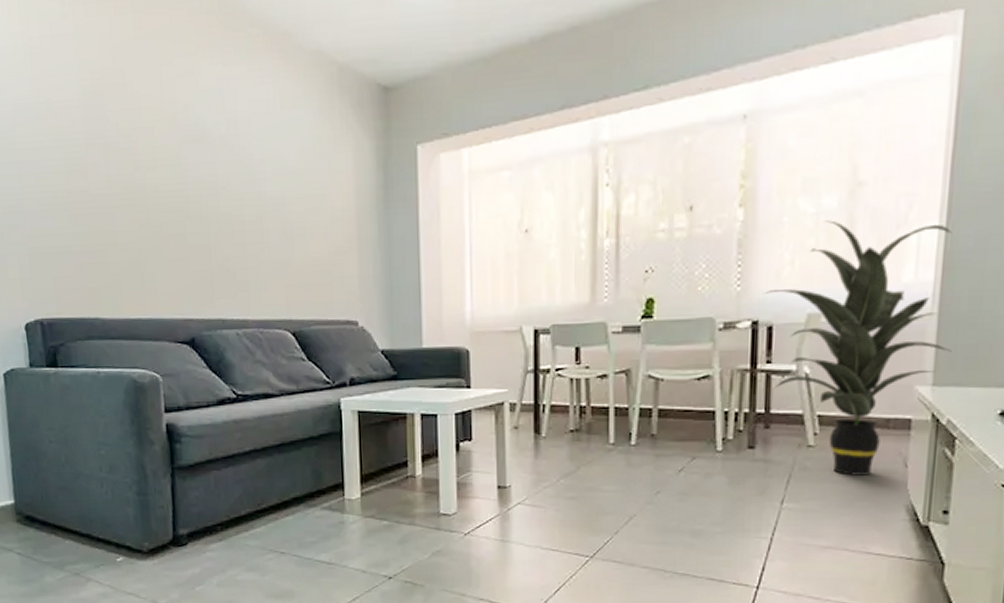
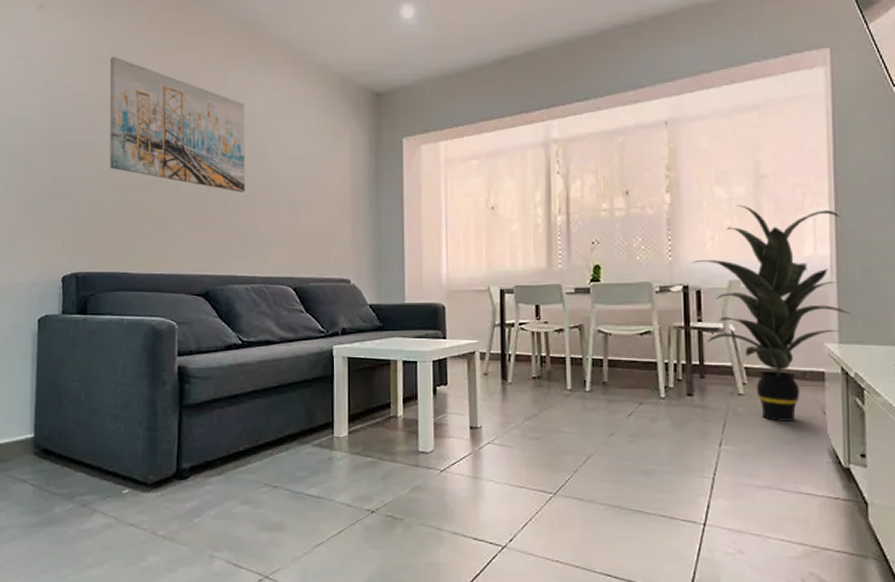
wall art: none [52,47,230,219] -> present [109,56,245,192]

